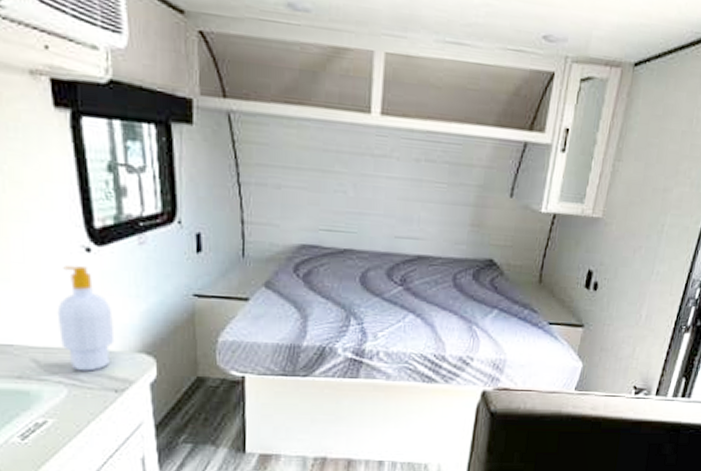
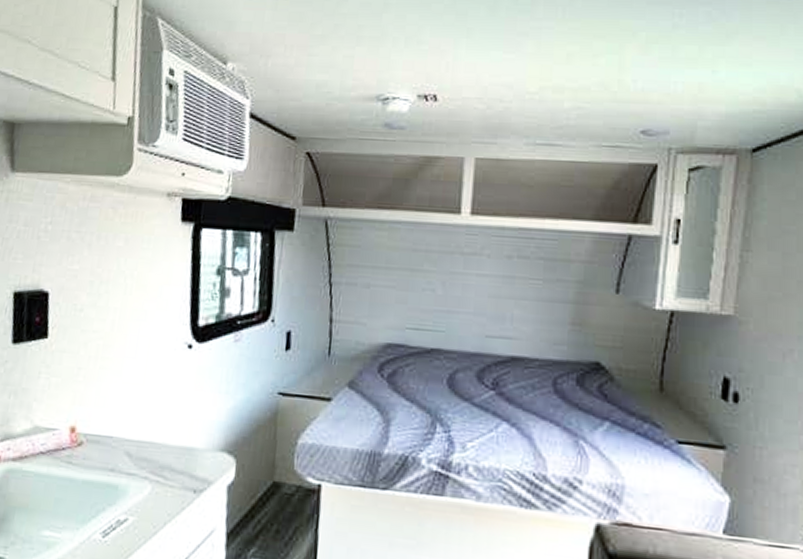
soap bottle: present [57,266,115,372] -> none [153,361,202,469]

